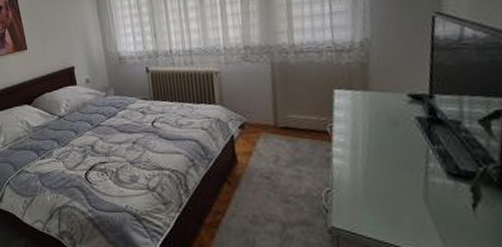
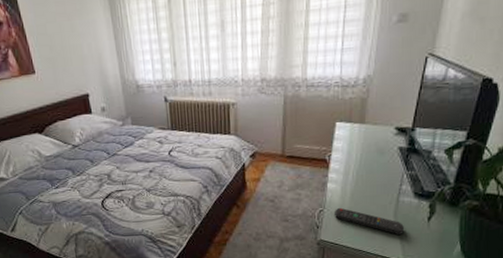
remote control: none [345,187,442,225] -> present [335,207,404,235]

